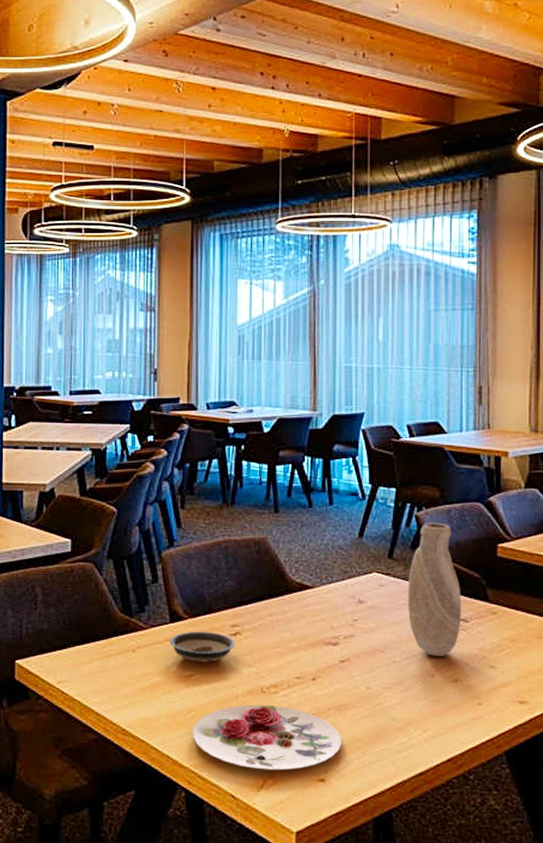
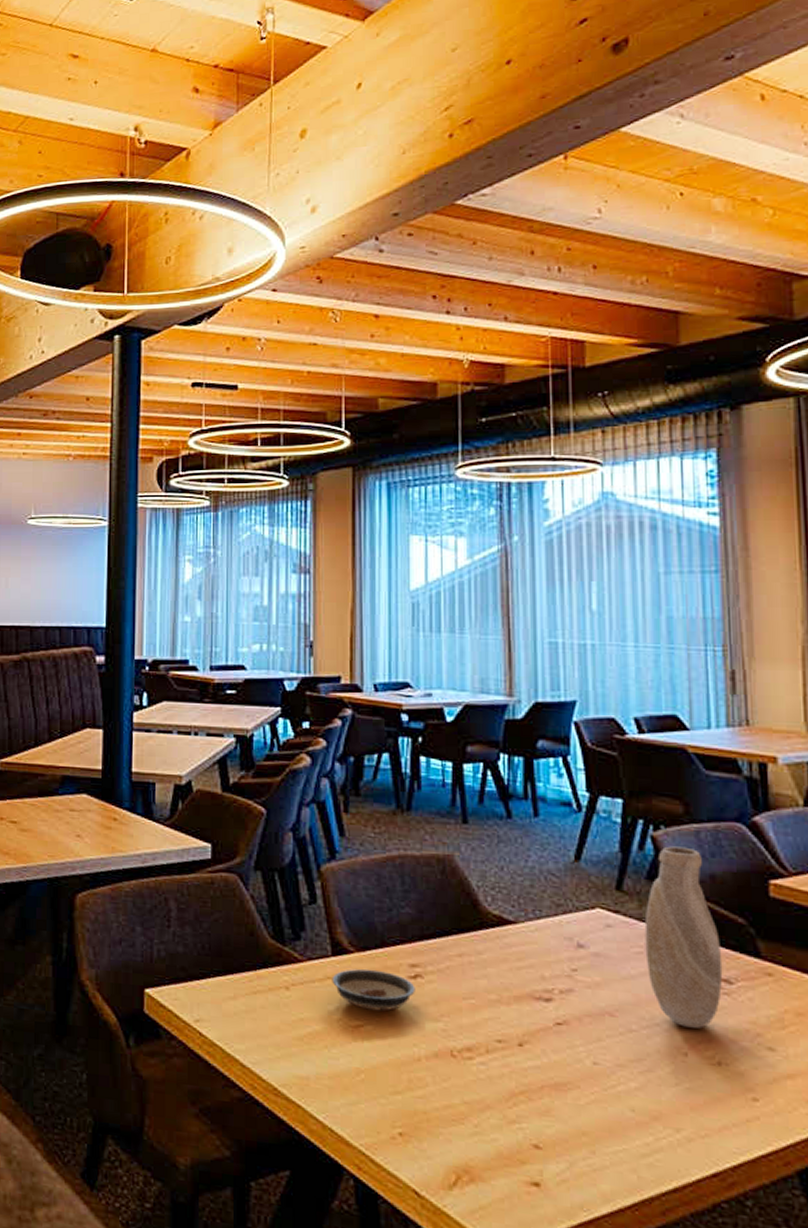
plate: present [192,704,342,771] -> none [361,1070,562,1166]

